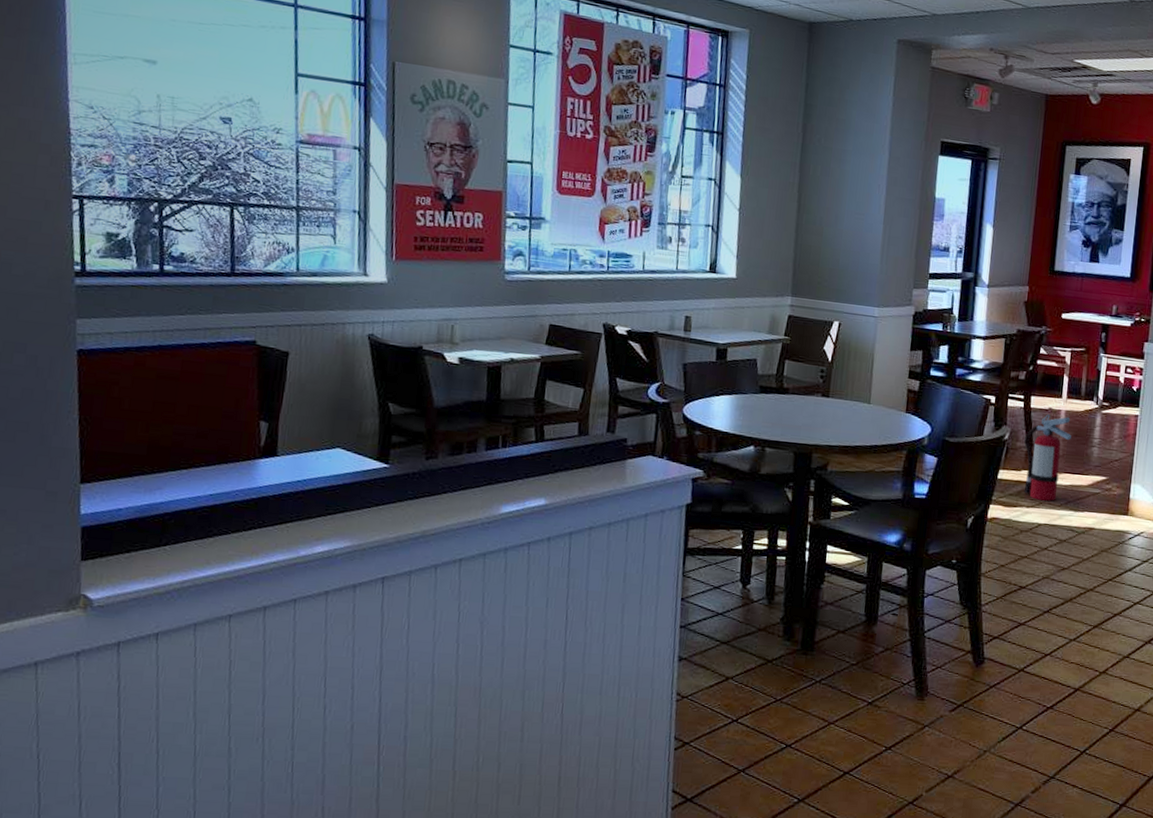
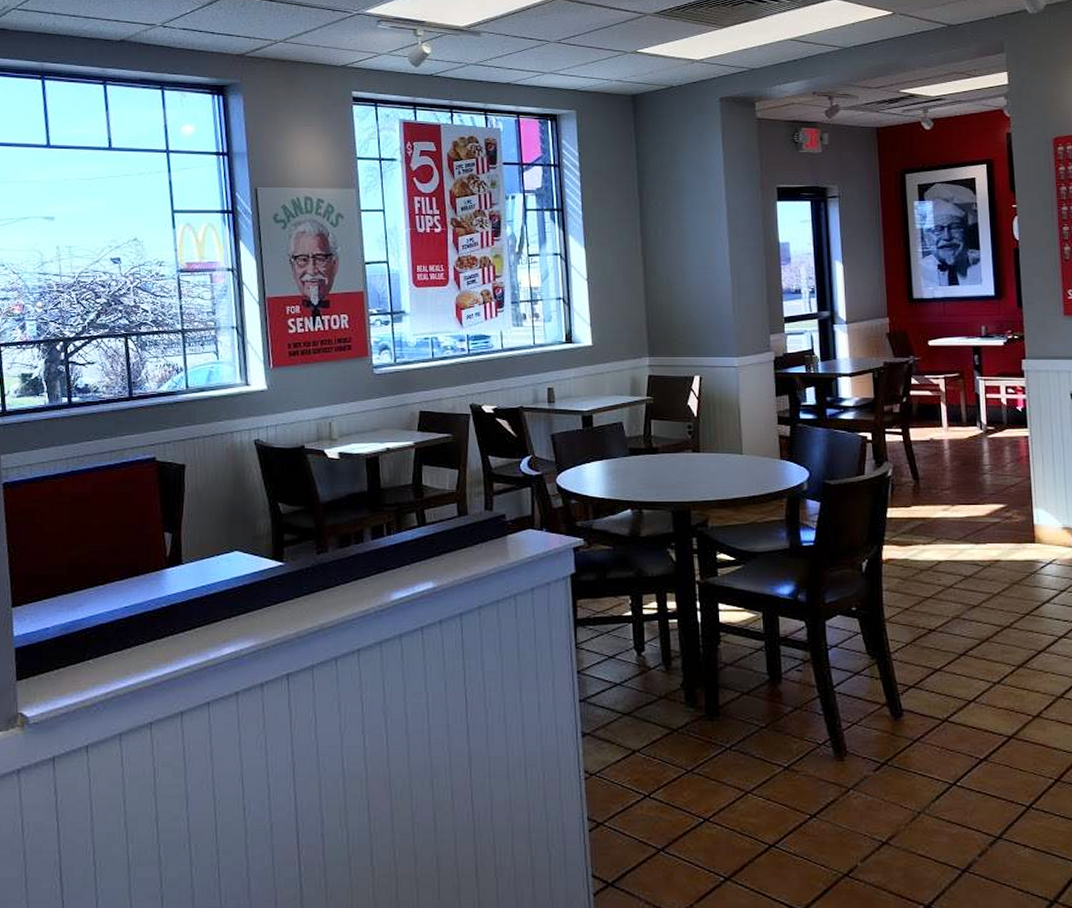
fire extinguisher: present [1023,414,1071,501] -> none [908,445,959,536]

